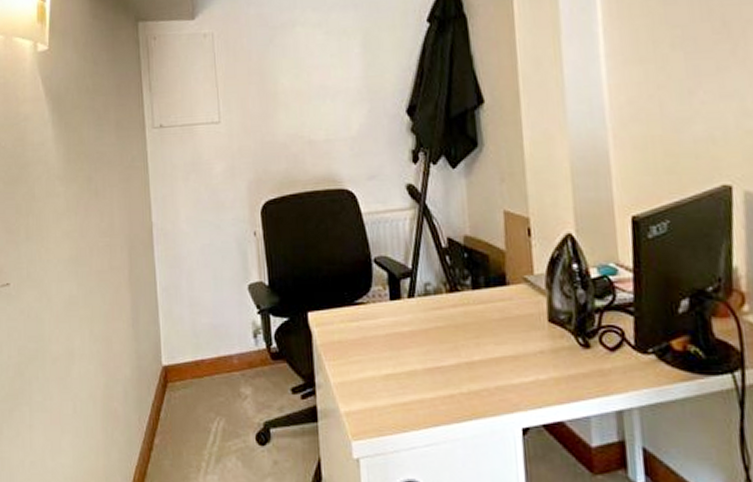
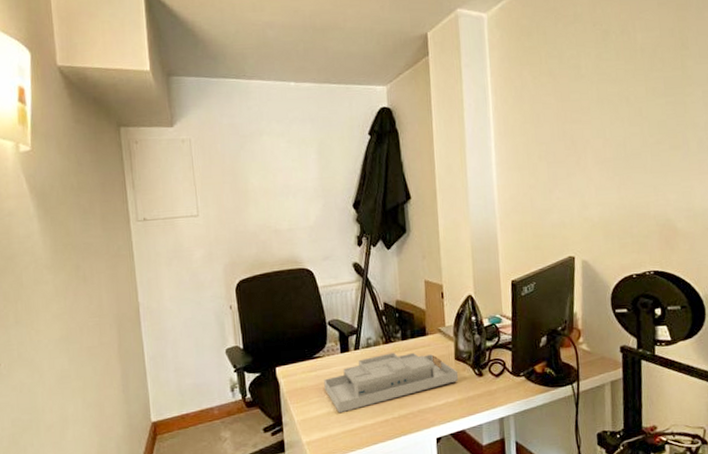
desk organizer: none [368,305,554,380] -> present [324,352,459,414]

